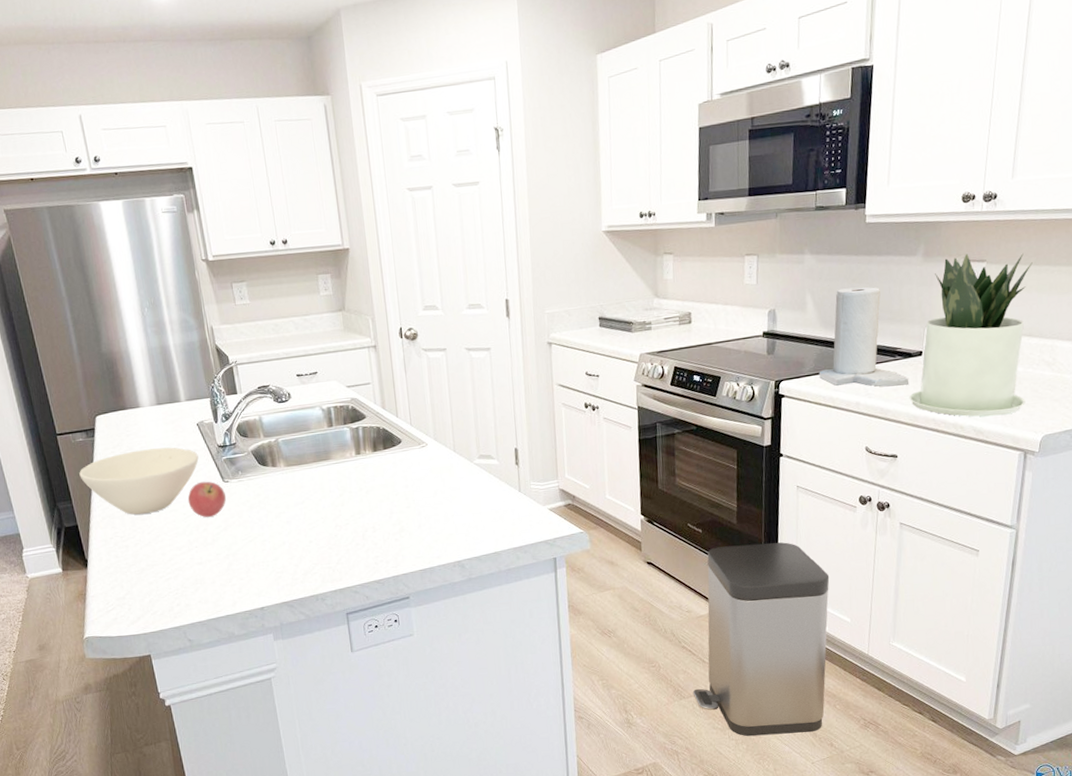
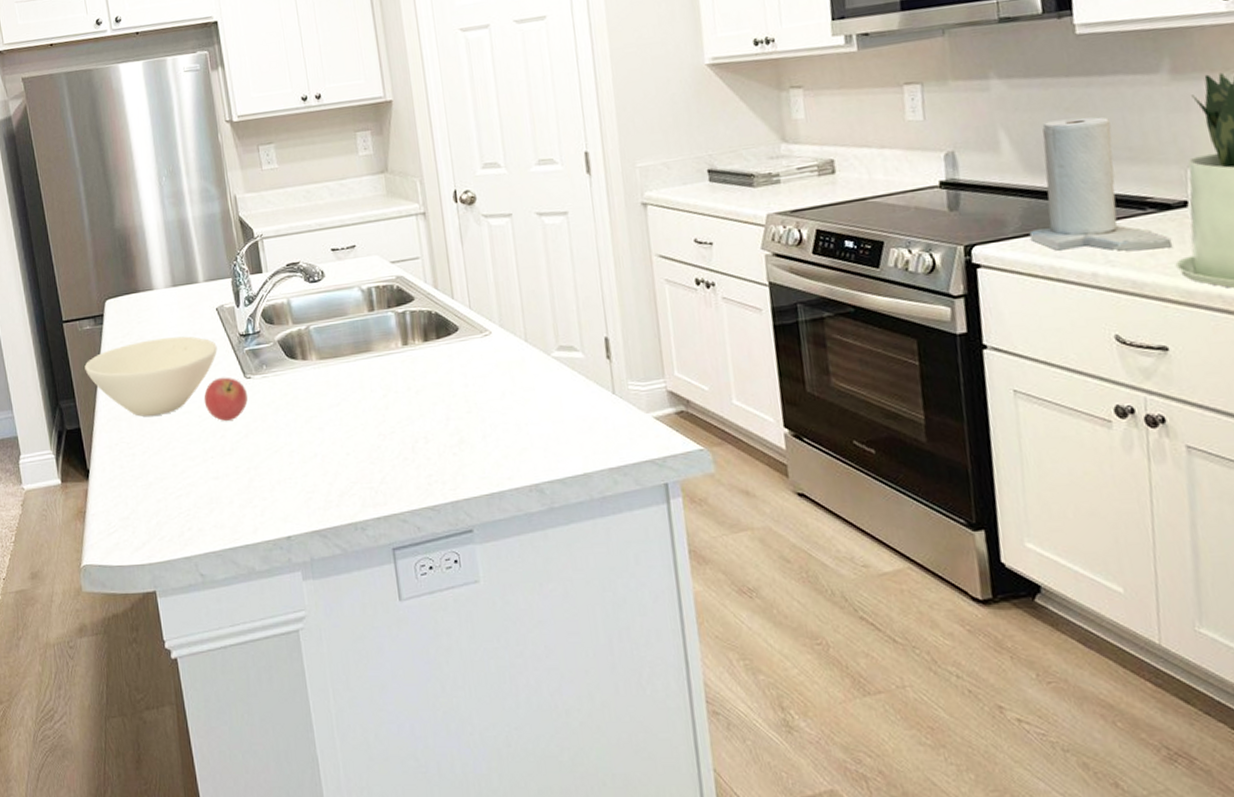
pedal bin: present [692,542,830,736] -> none [881,470,1098,761]

